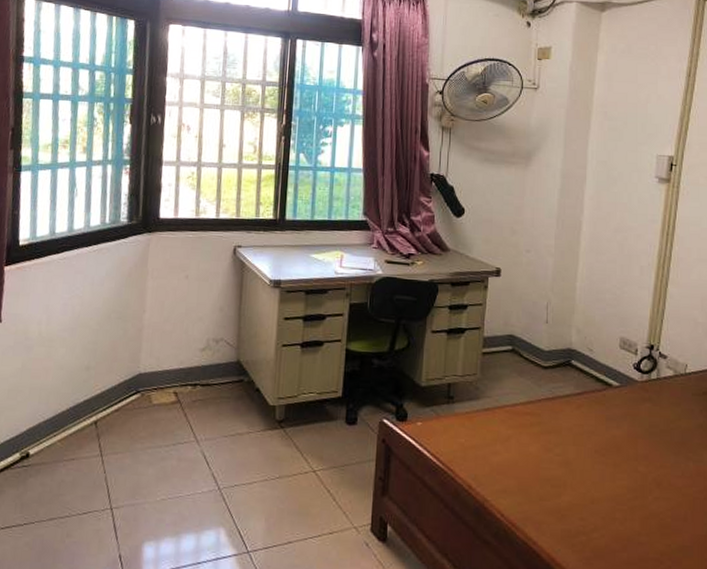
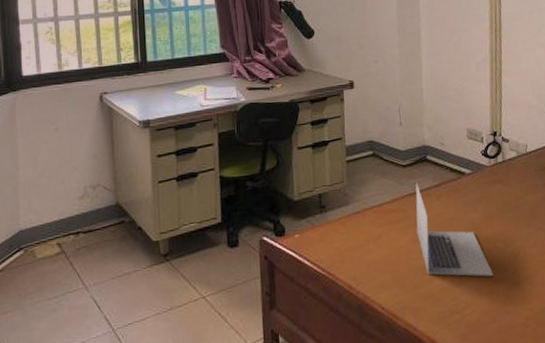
laptop: none [550,387,630,502] -> present [415,182,493,277]

